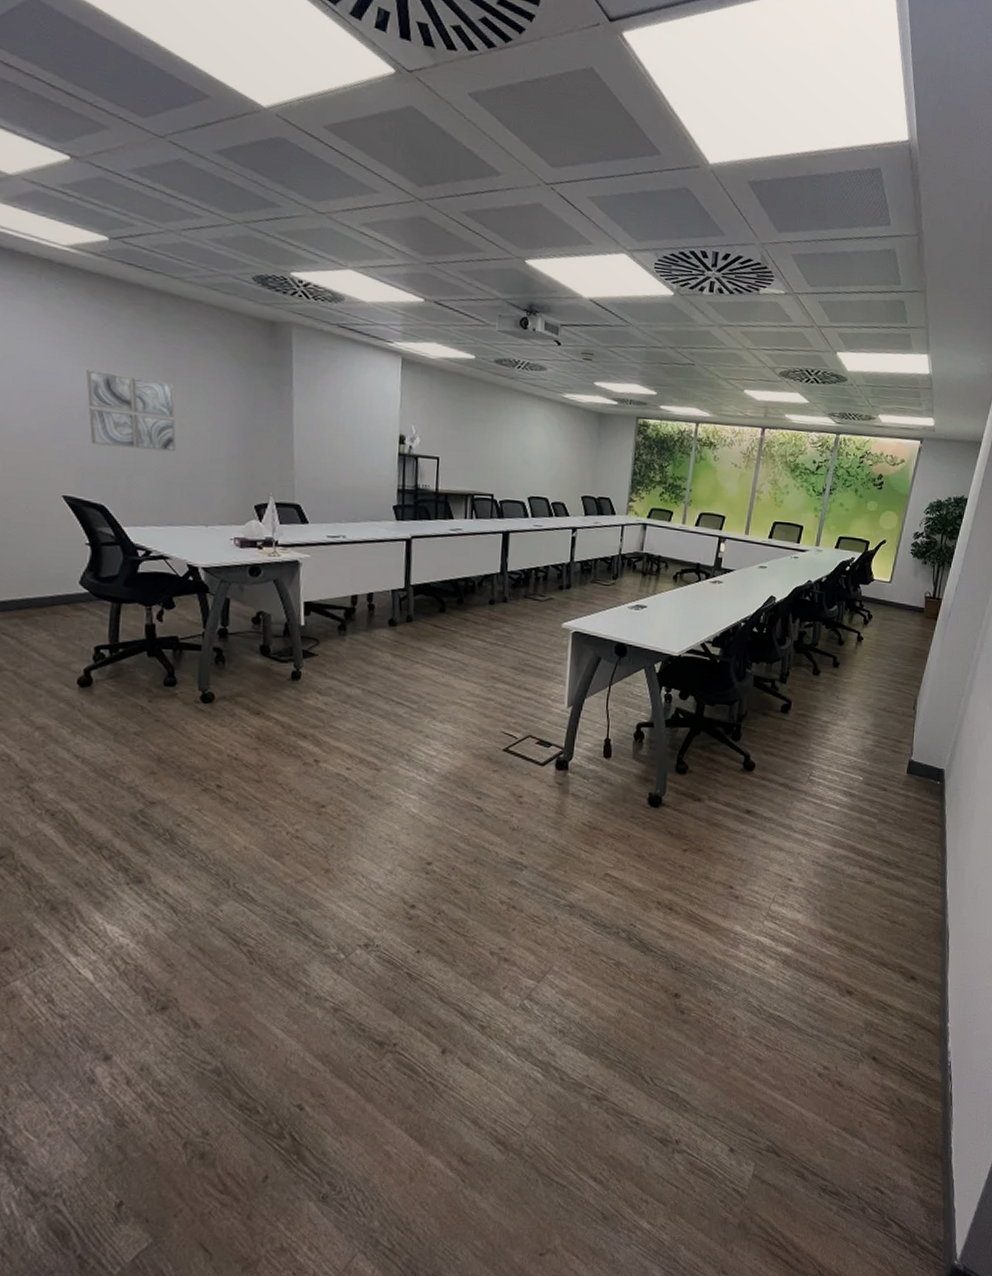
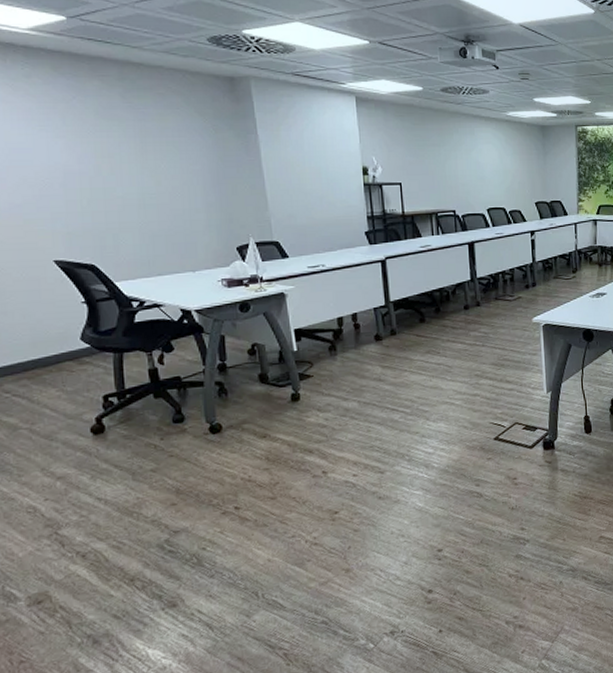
wall art: present [86,368,177,452] -> none [61,140,157,210]

